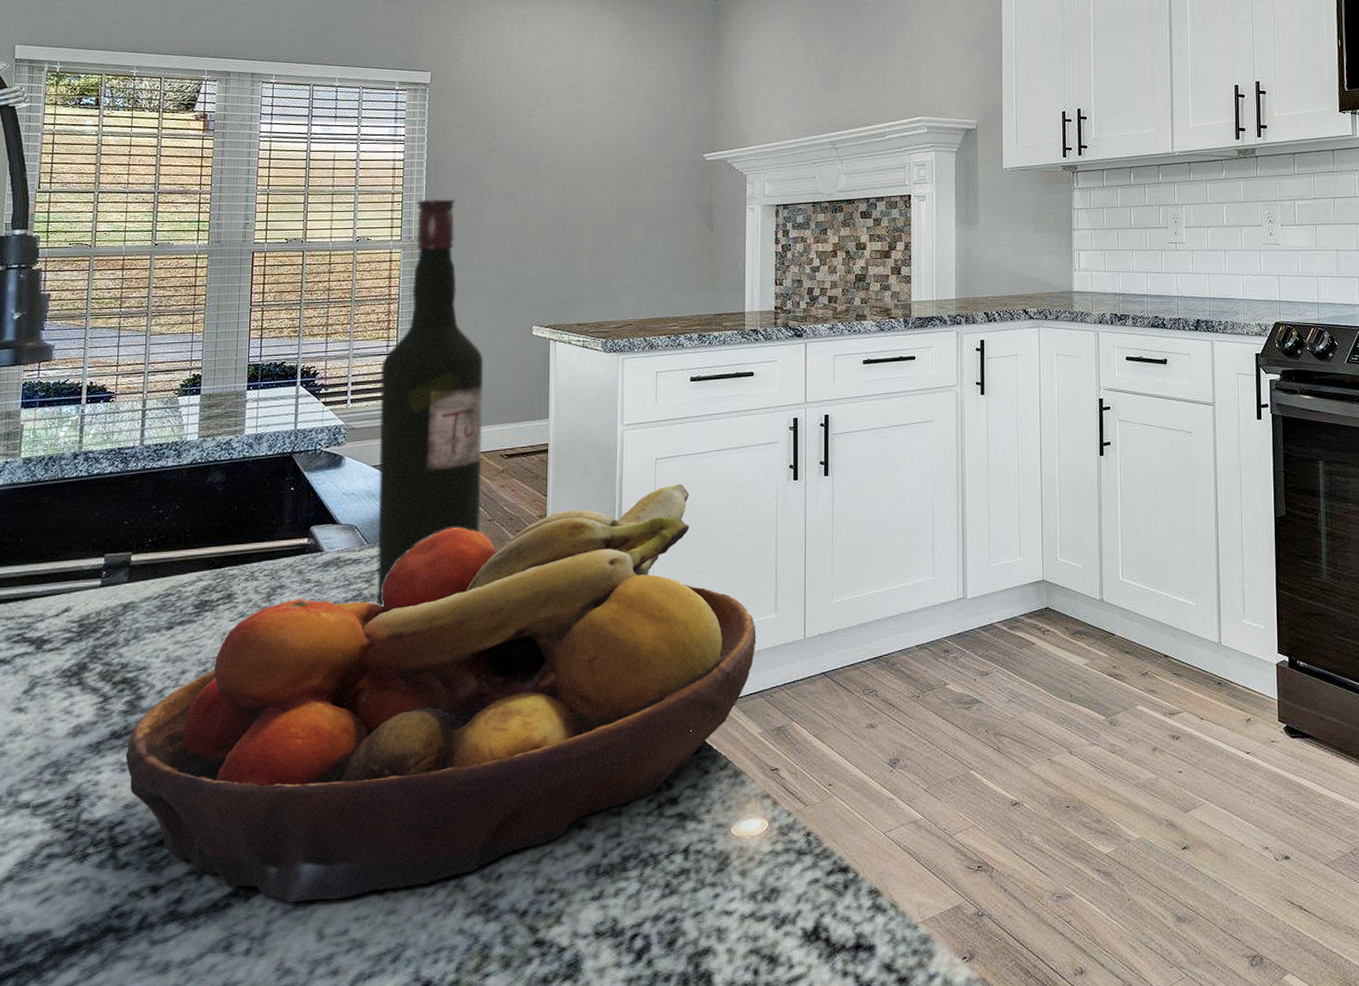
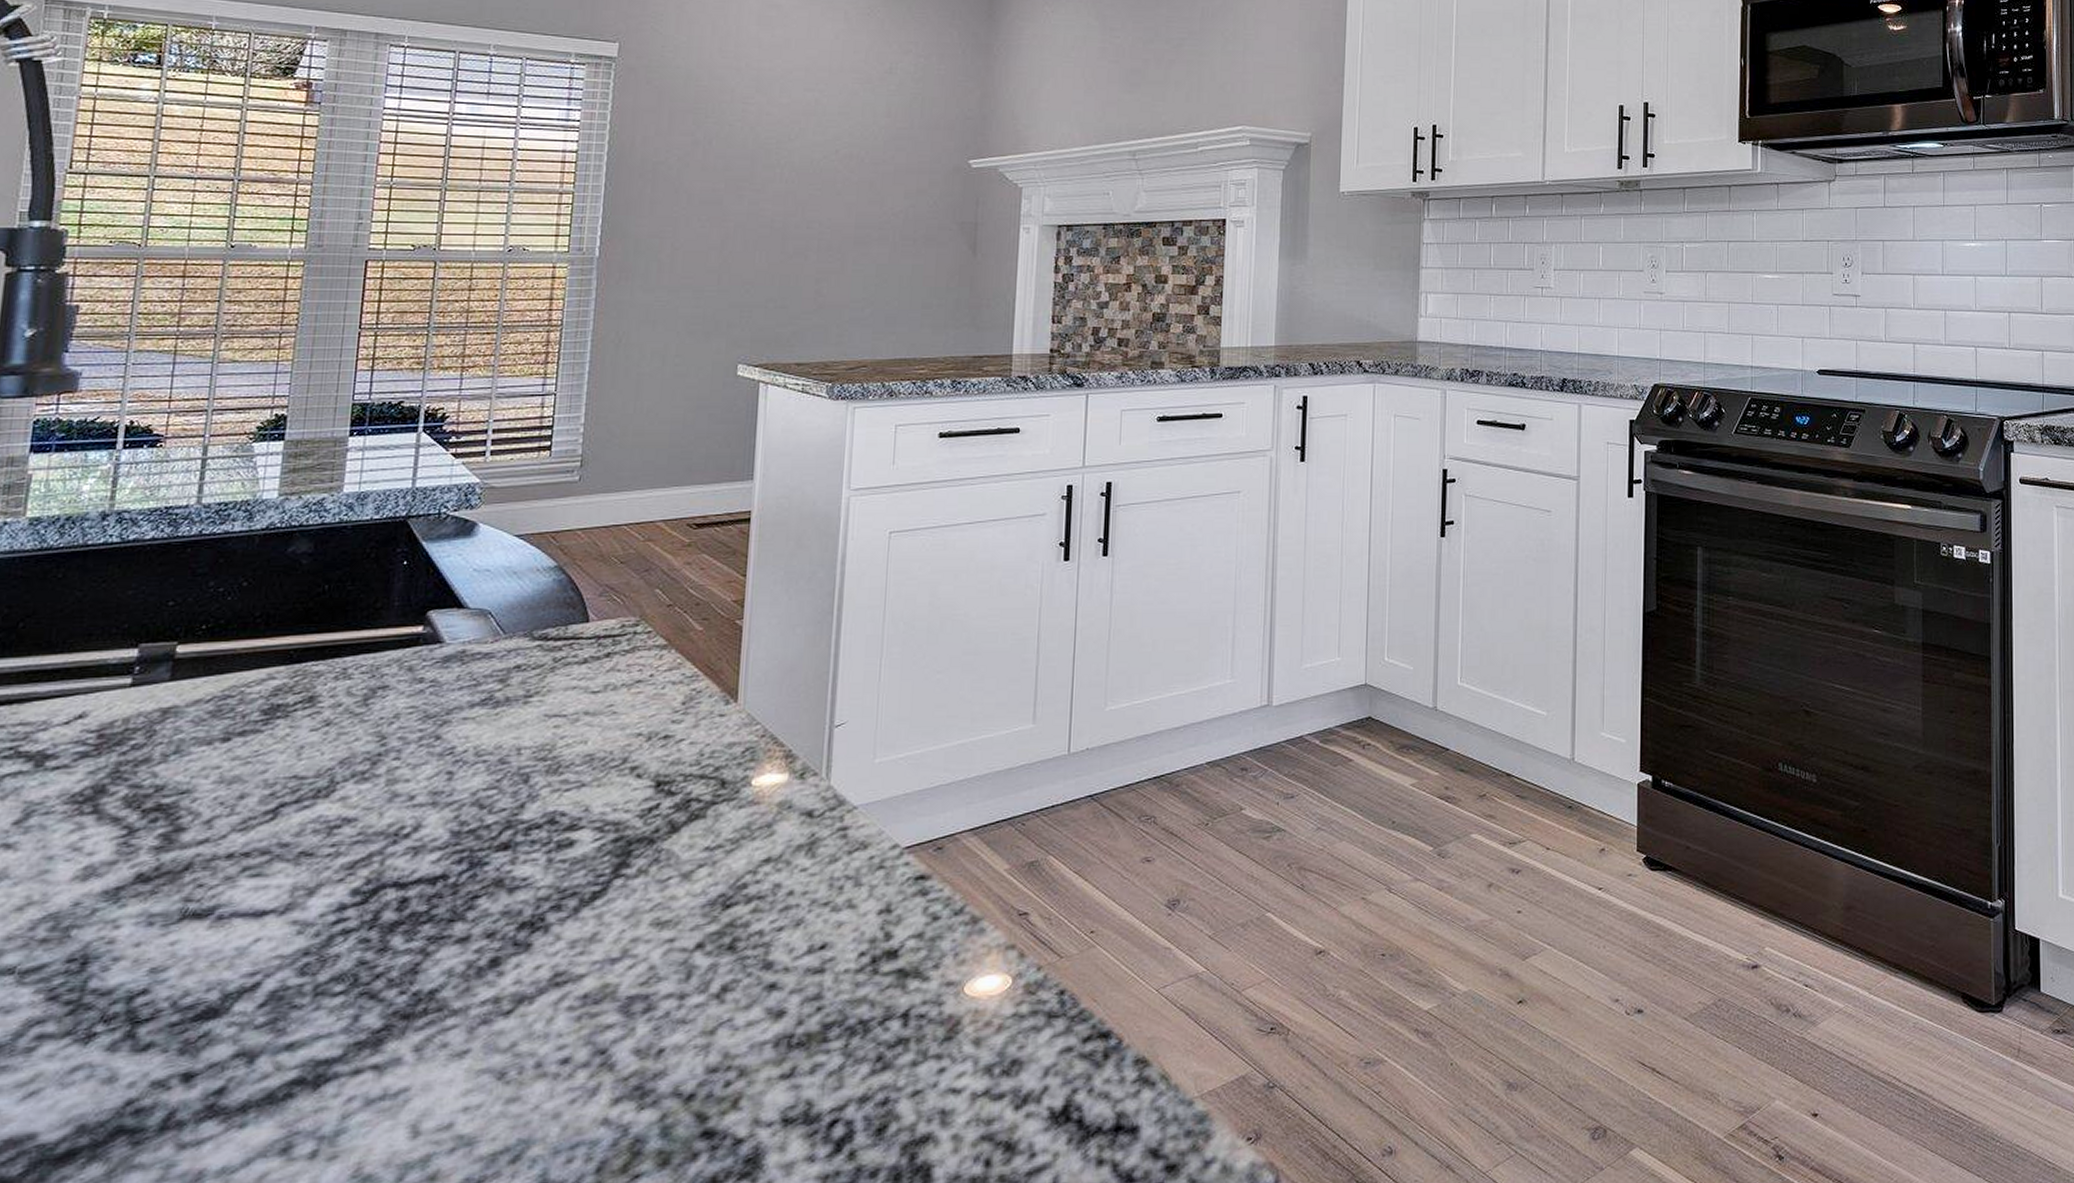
fruit bowl: present [125,483,756,903] -> none [155,563,1008,1091]
wine bottle: present [377,198,484,608] -> none [512,201,672,715]

